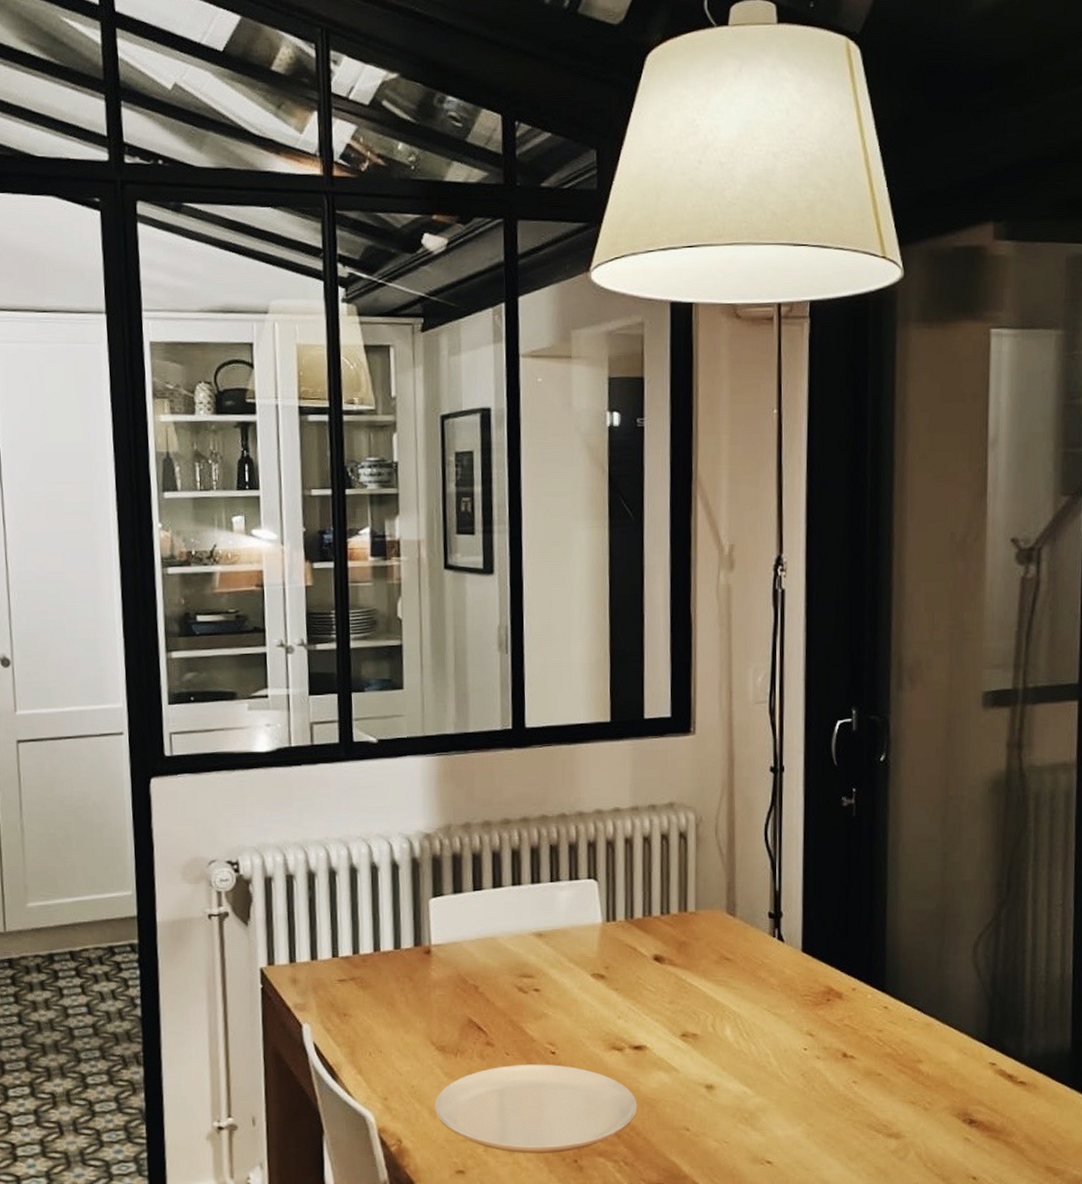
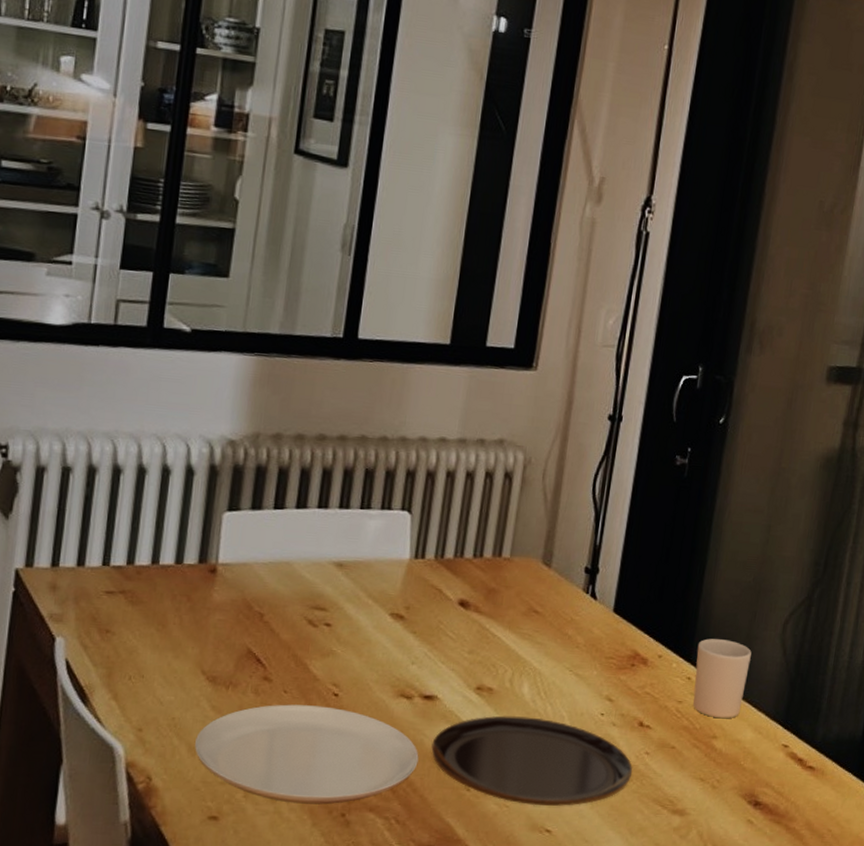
plate: none [647,1057,843,1139] -> present [431,715,633,806]
mug: none [890,967,945,1043] -> present [693,638,752,719]

